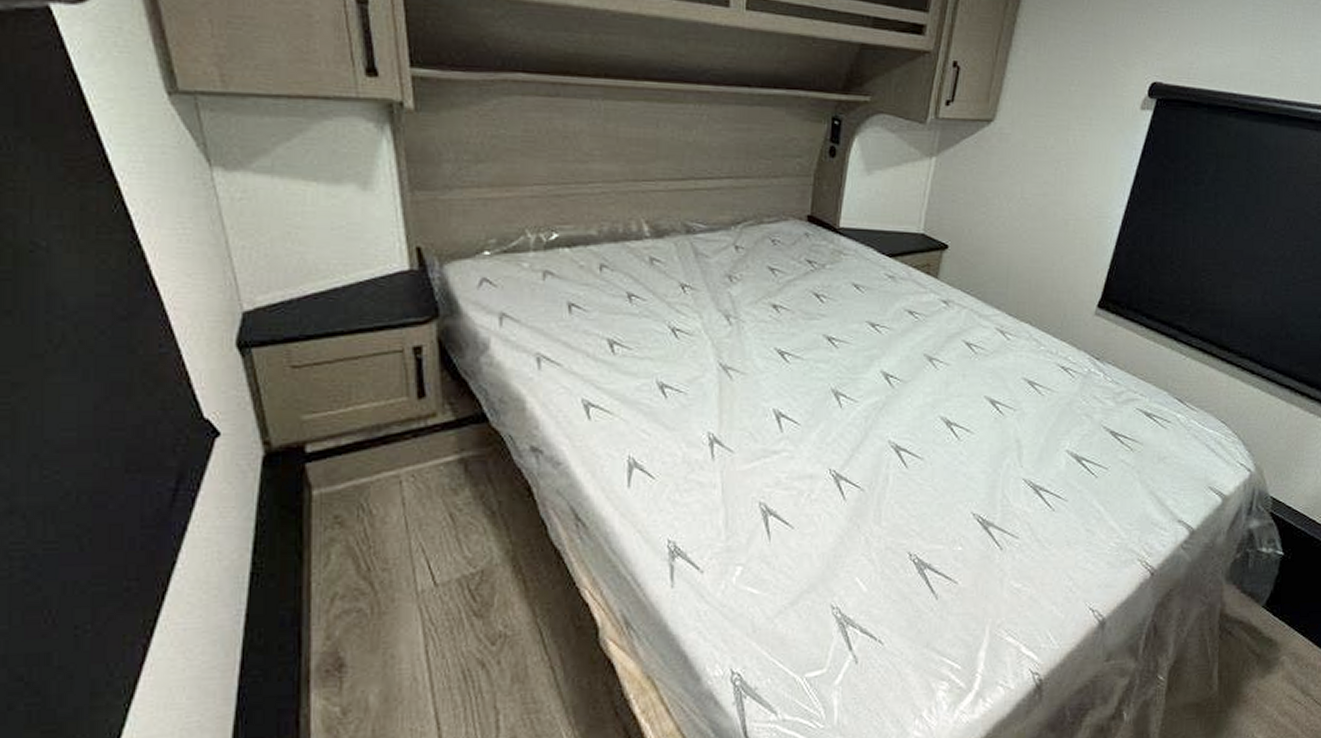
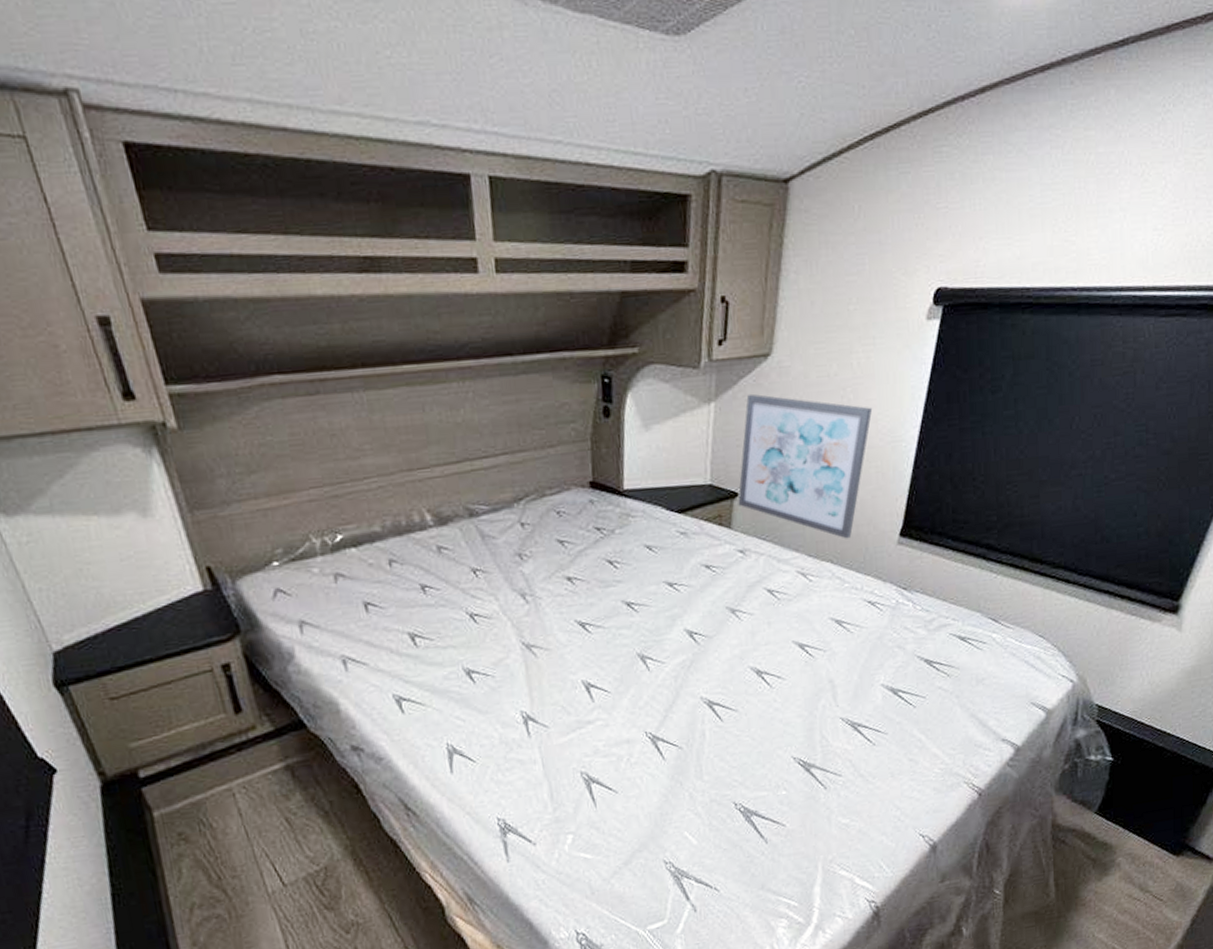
wall art: none [947,154,1083,304] -> present [738,393,873,539]

